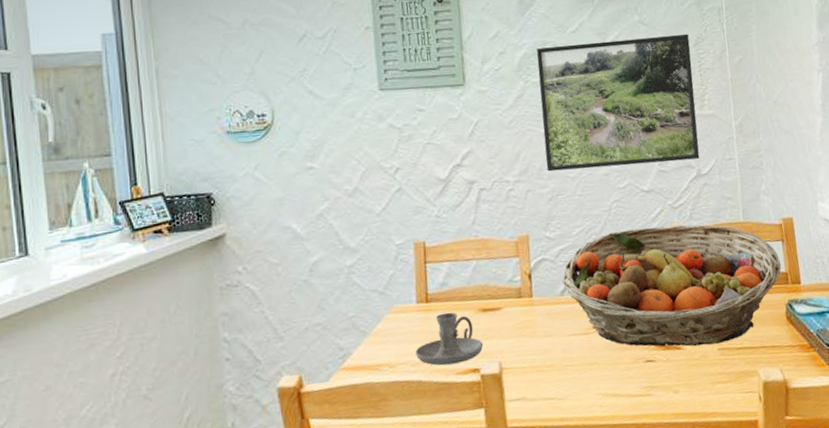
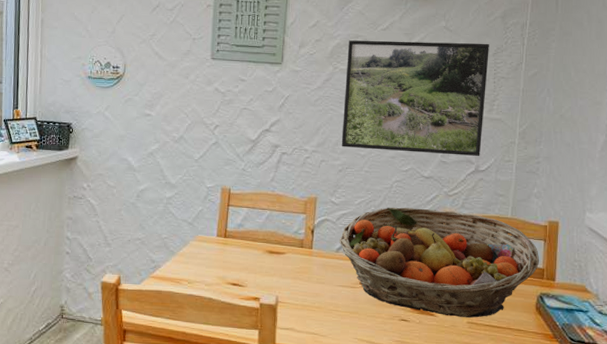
candle holder: present [415,312,484,366] -> none [210,248,266,291]

